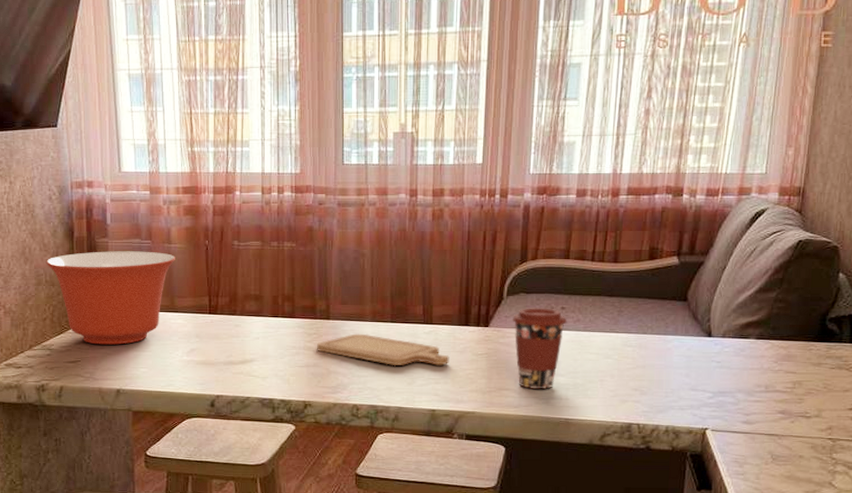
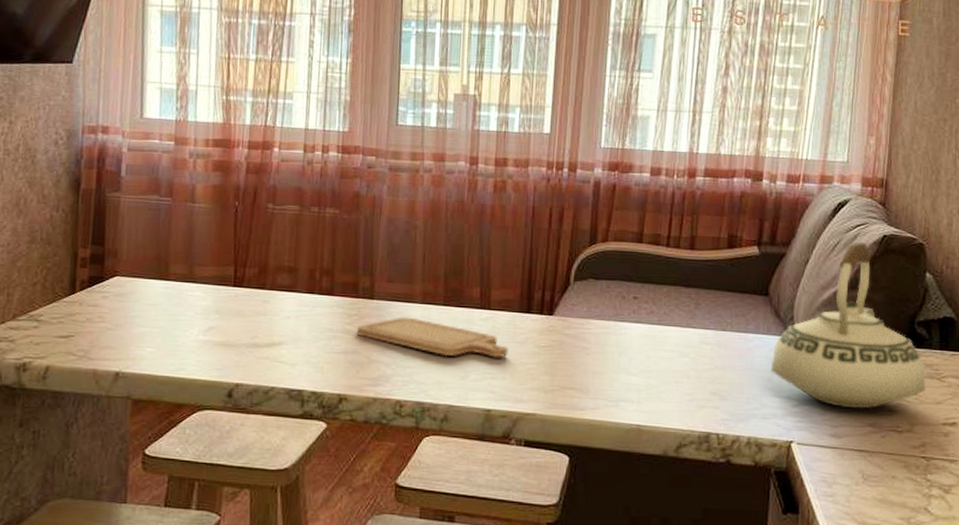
mixing bowl: present [46,251,175,345] -> none [44,207,199,318]
coffee cup: present [512,308,568,389] -> none [579,295,640,390]
teakettle: none [688,247,836,399] -> present [770,241,927,409]

